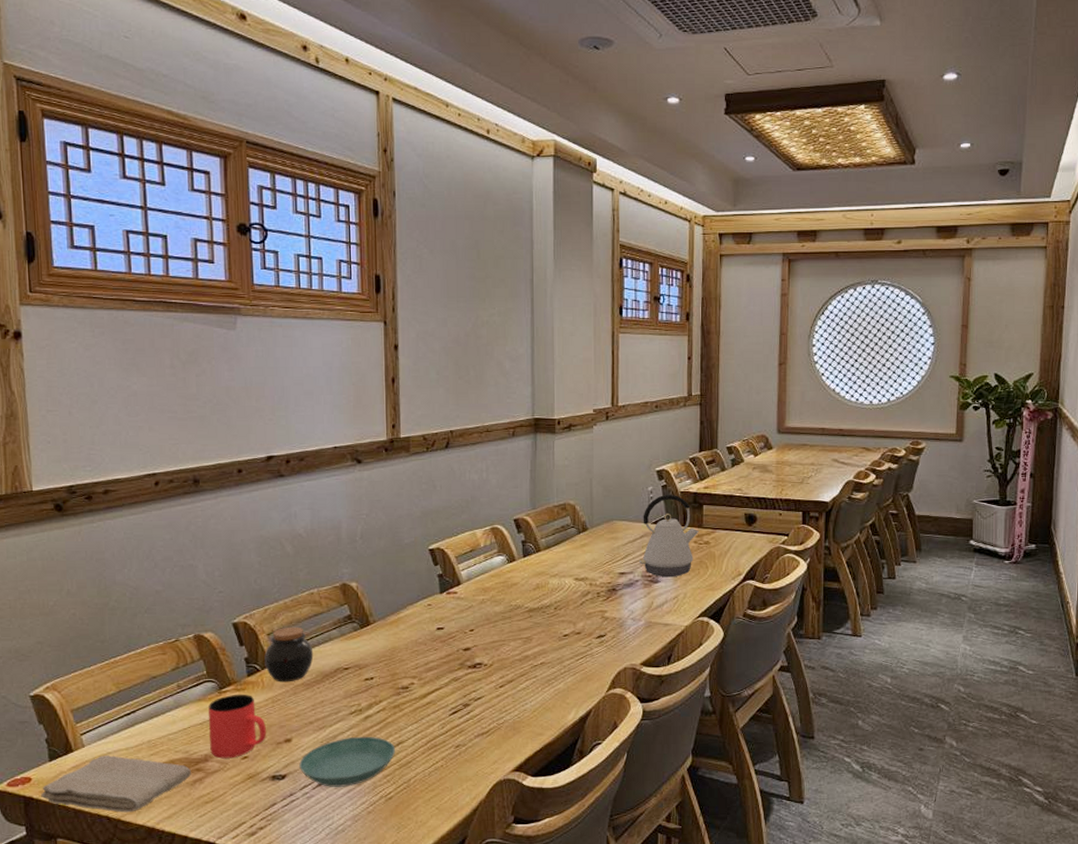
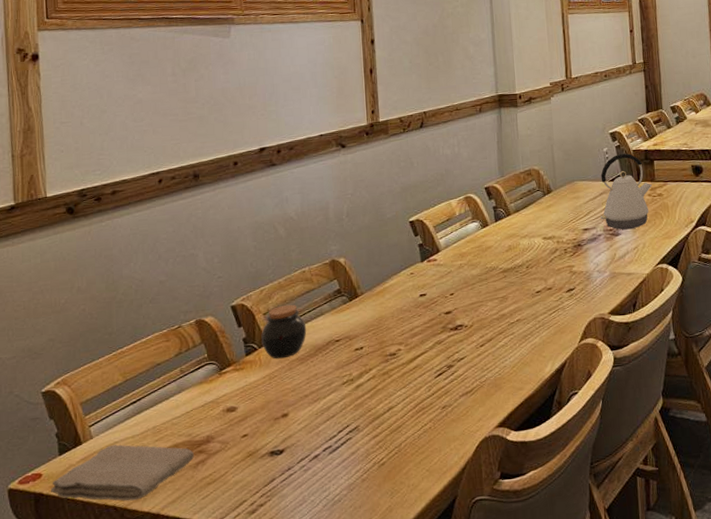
cup: present [209,694,266,759] -> none [210,373,264,439]
saucer: present [299,736,396,787] -> none [296,404,387,458]

